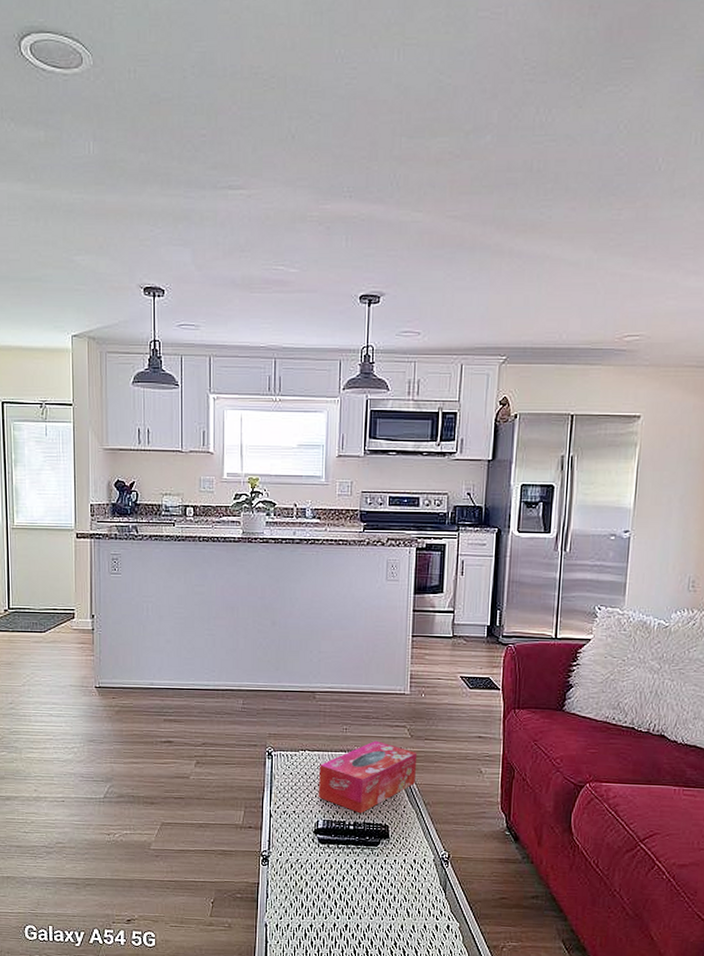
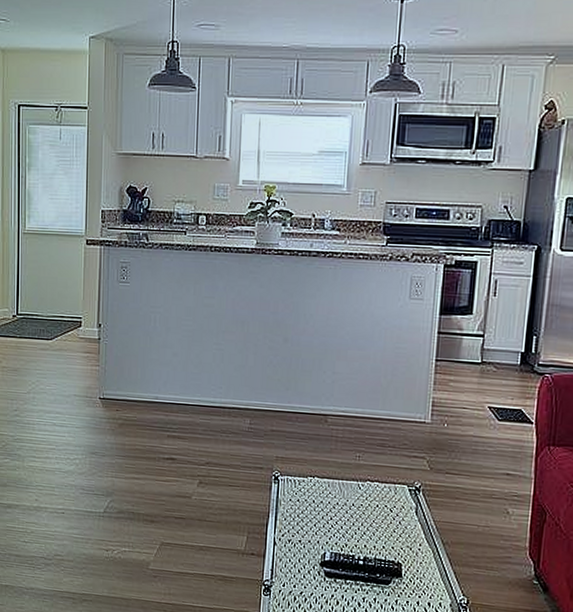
tissue box: present [318,741,418,814] -> none [326,471,437,549]

